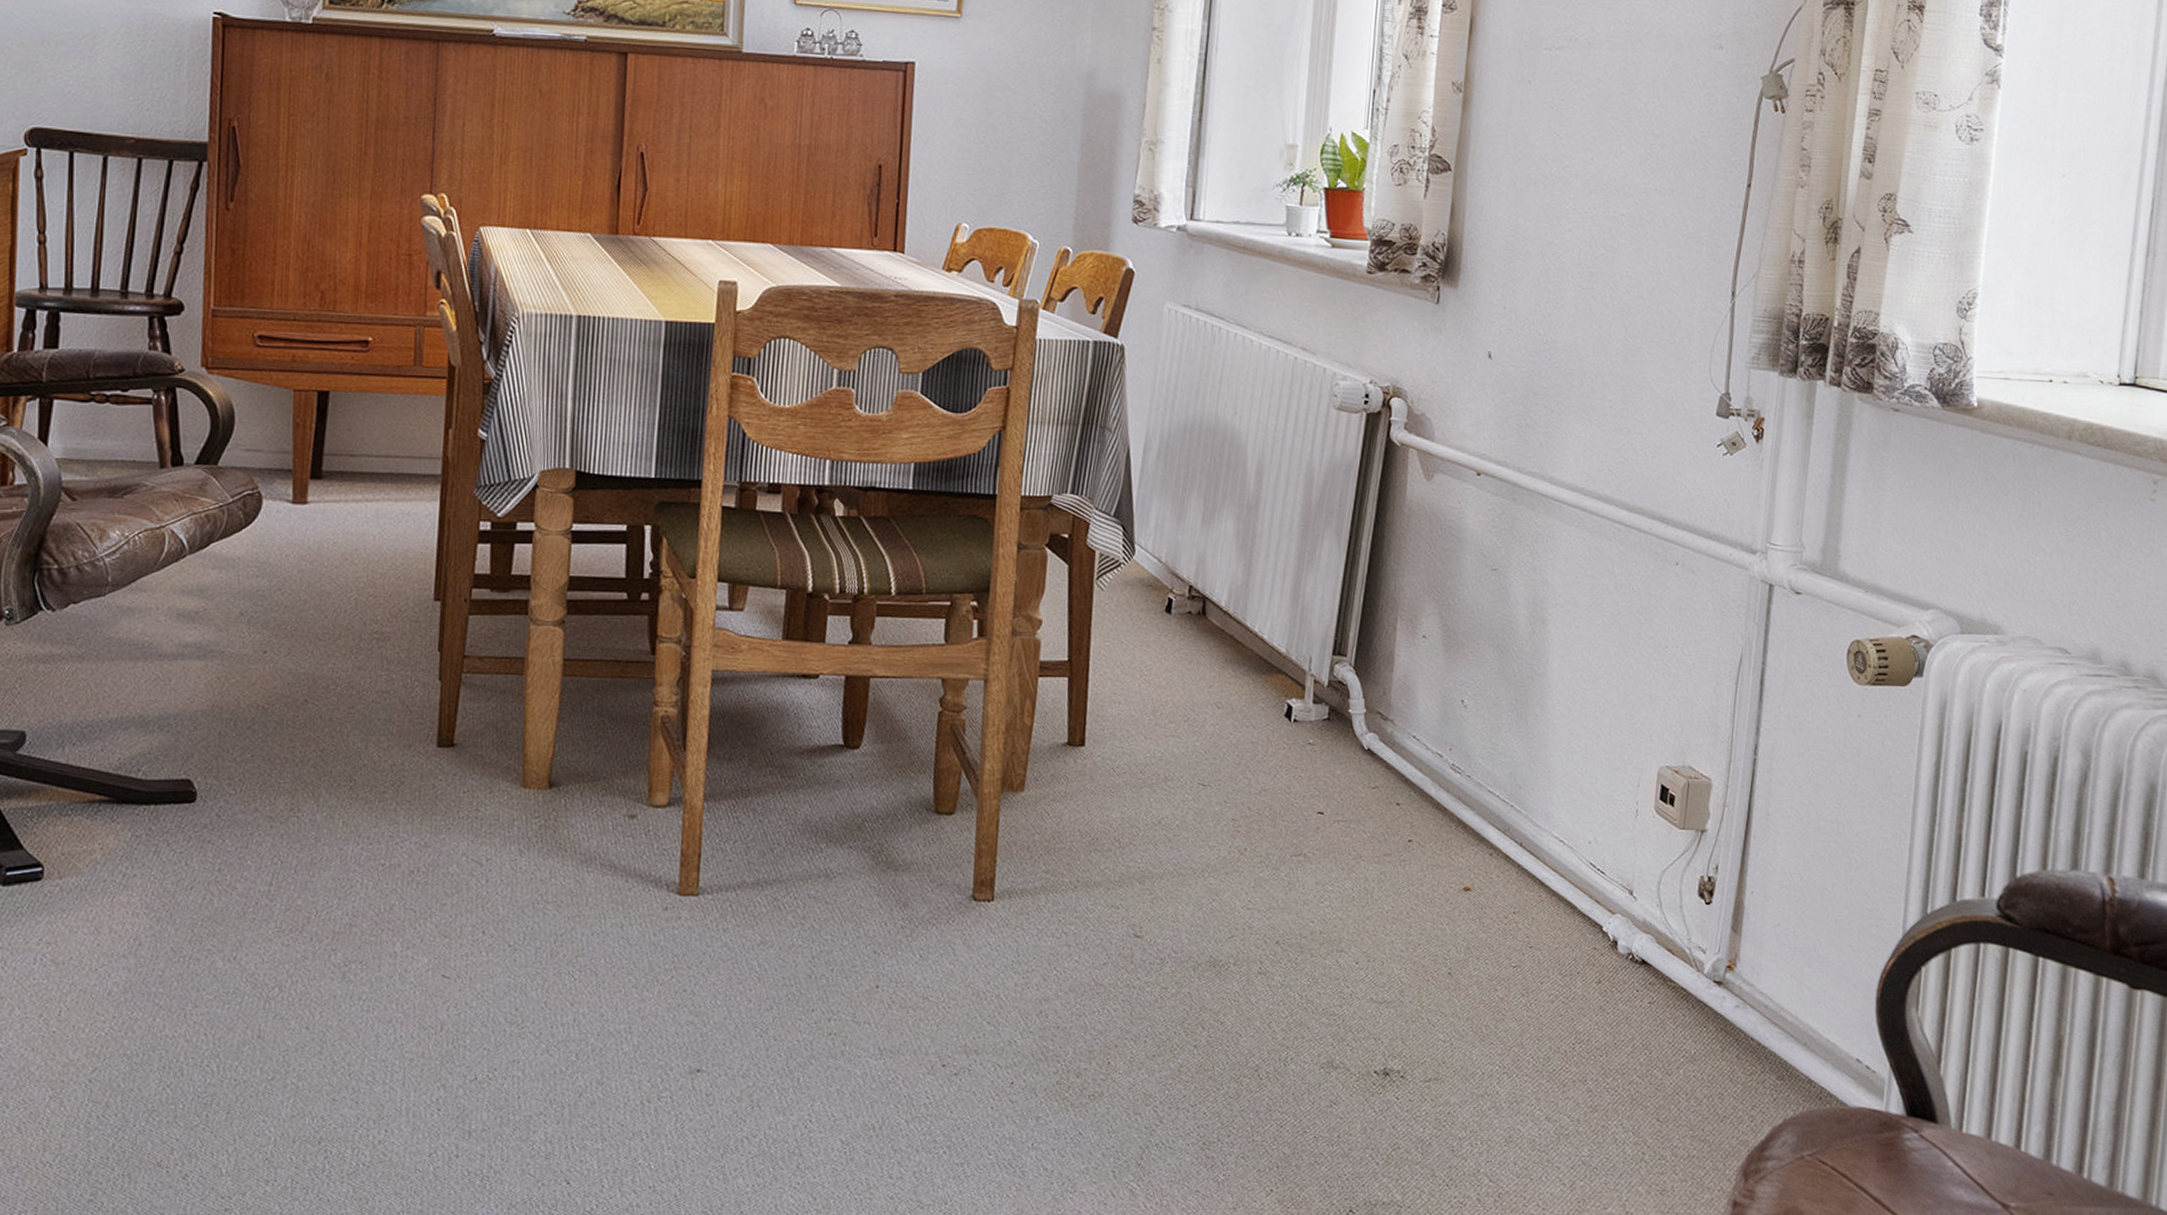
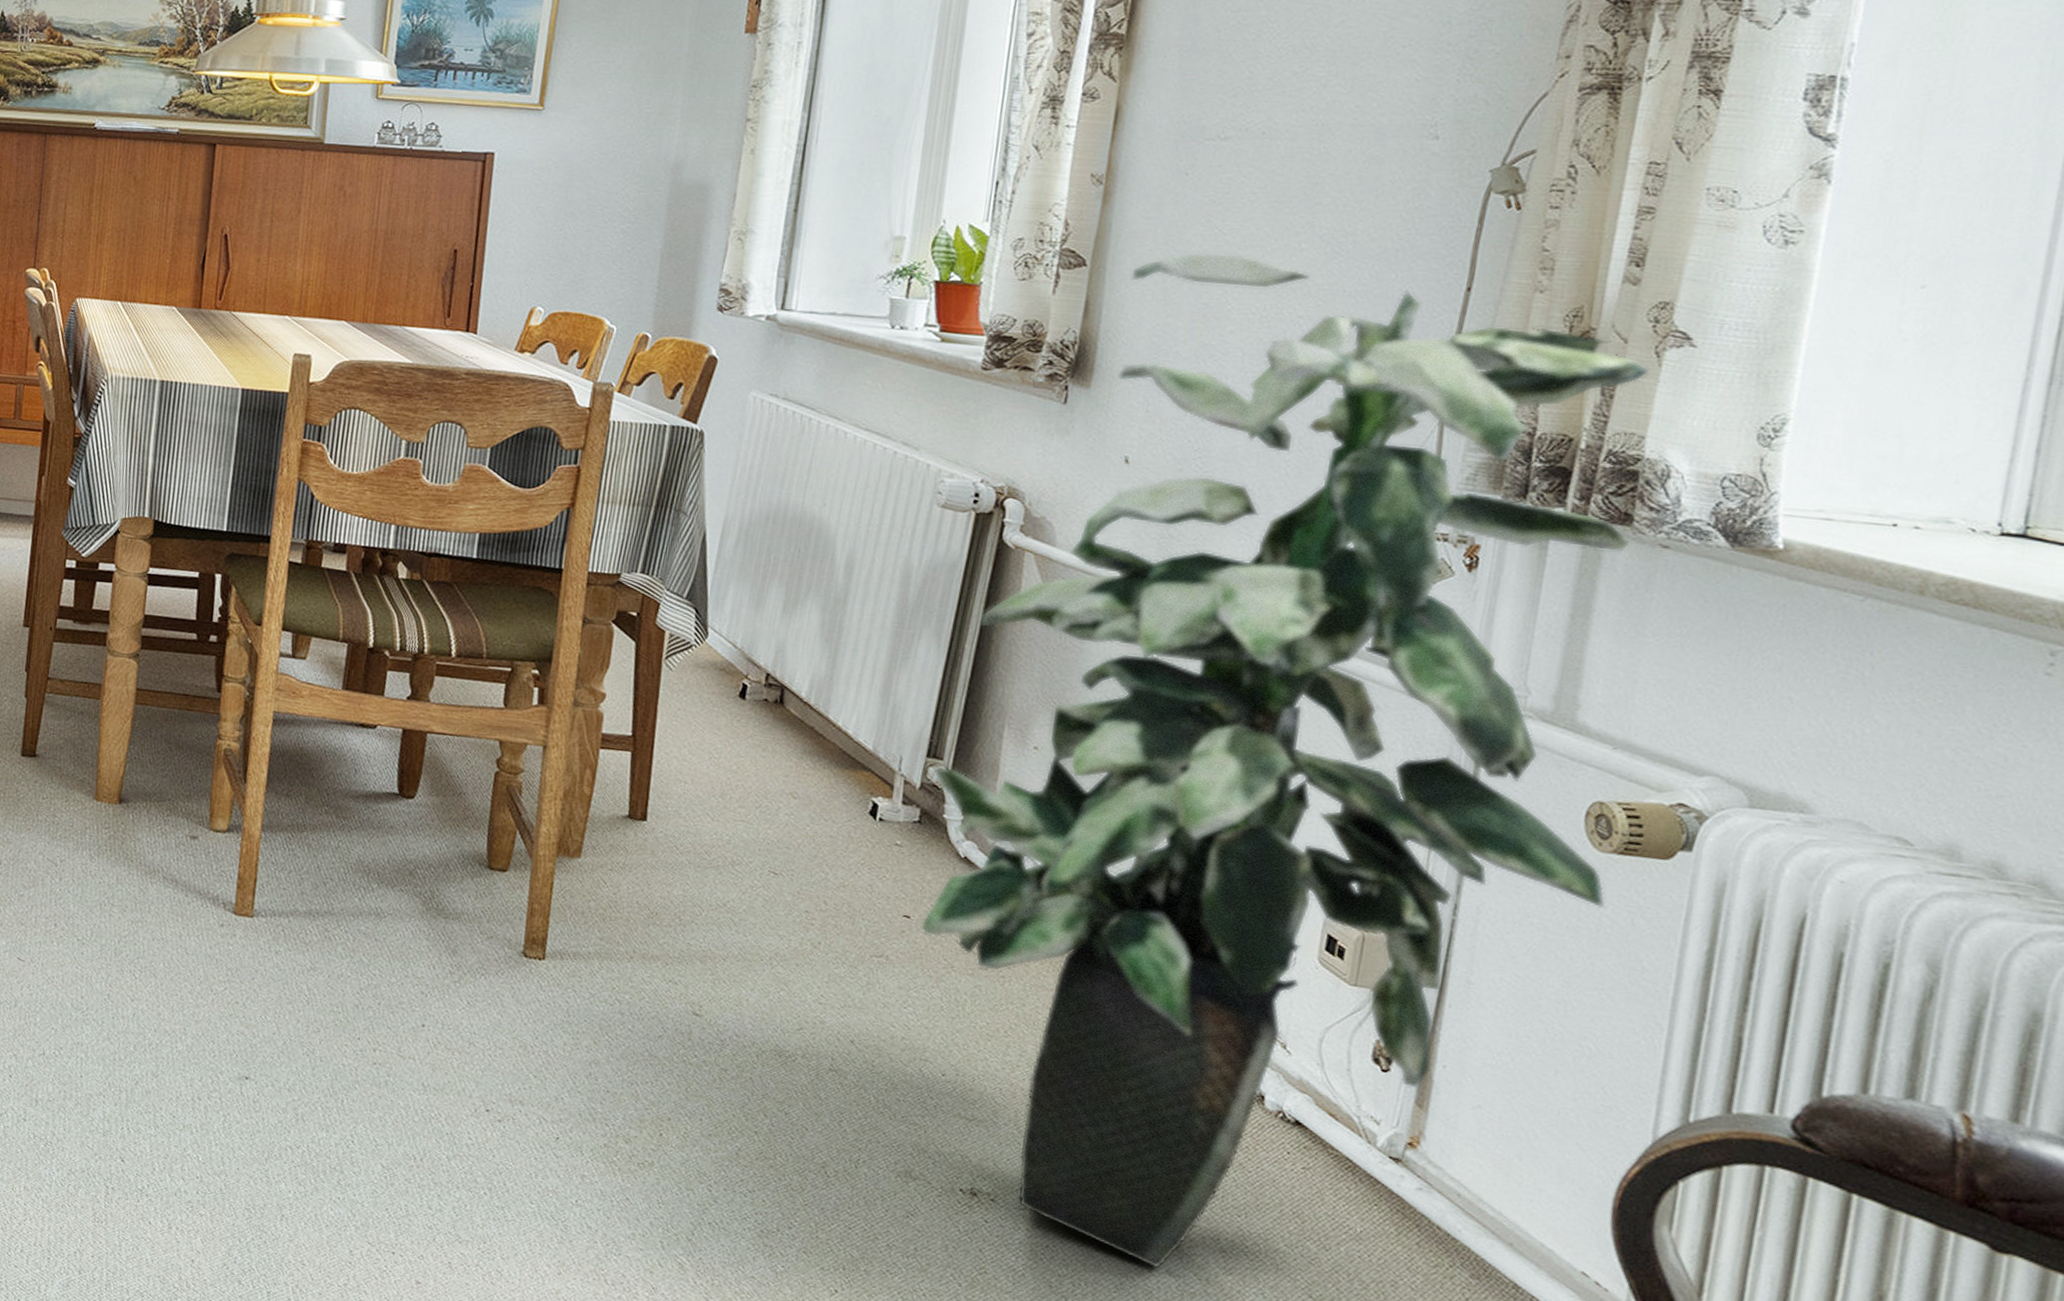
indoor plant: none [1333,155,1893,1117] -> present [921,252,1667,1269]

